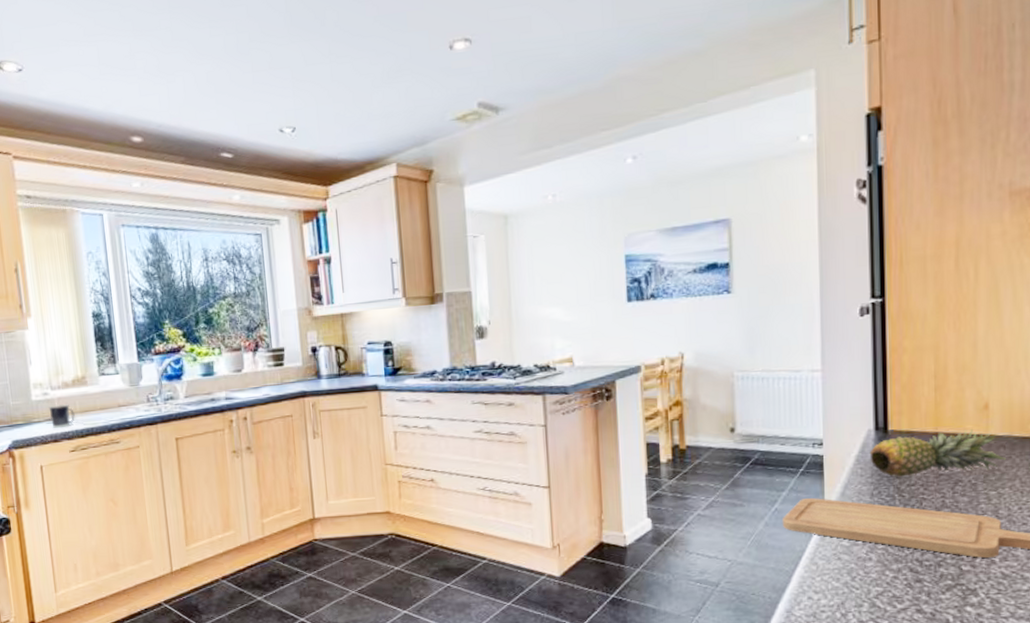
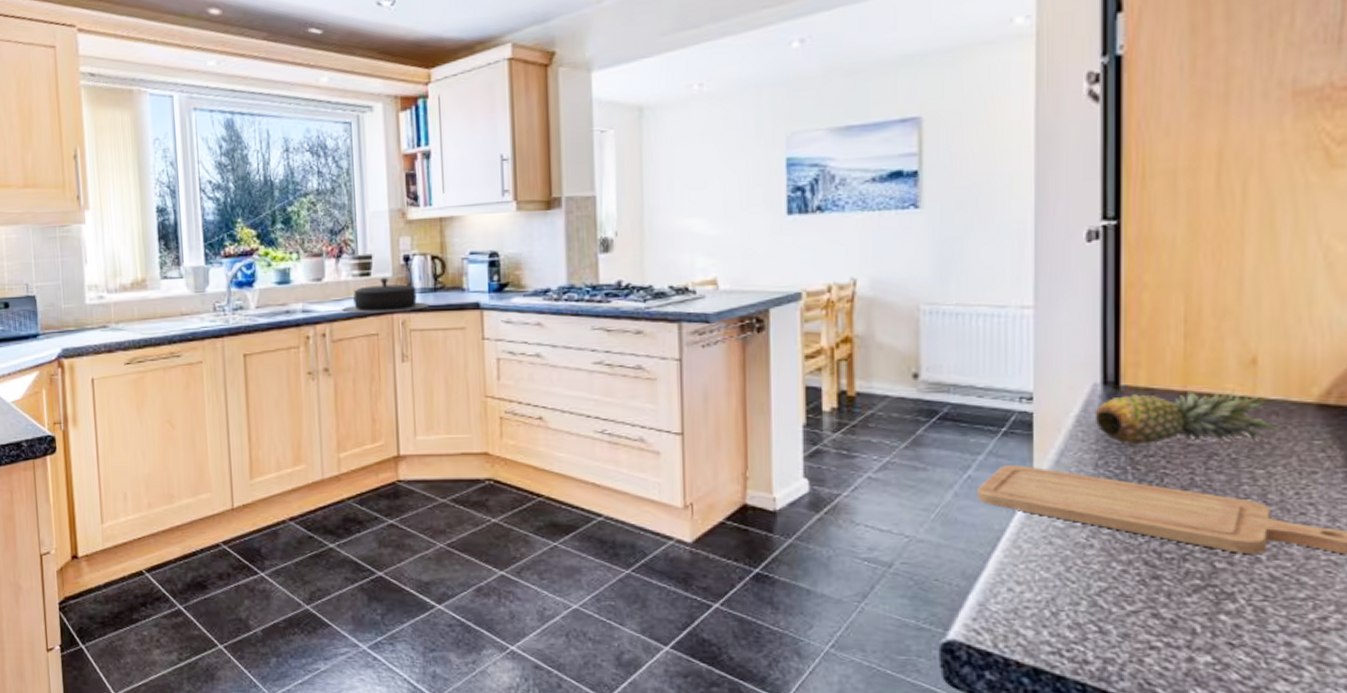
mug: present [48,403,75,429] -> none [103,309,132,338]
cooking pot: none [260,366,335,398] -> present [342,277,429,313]

